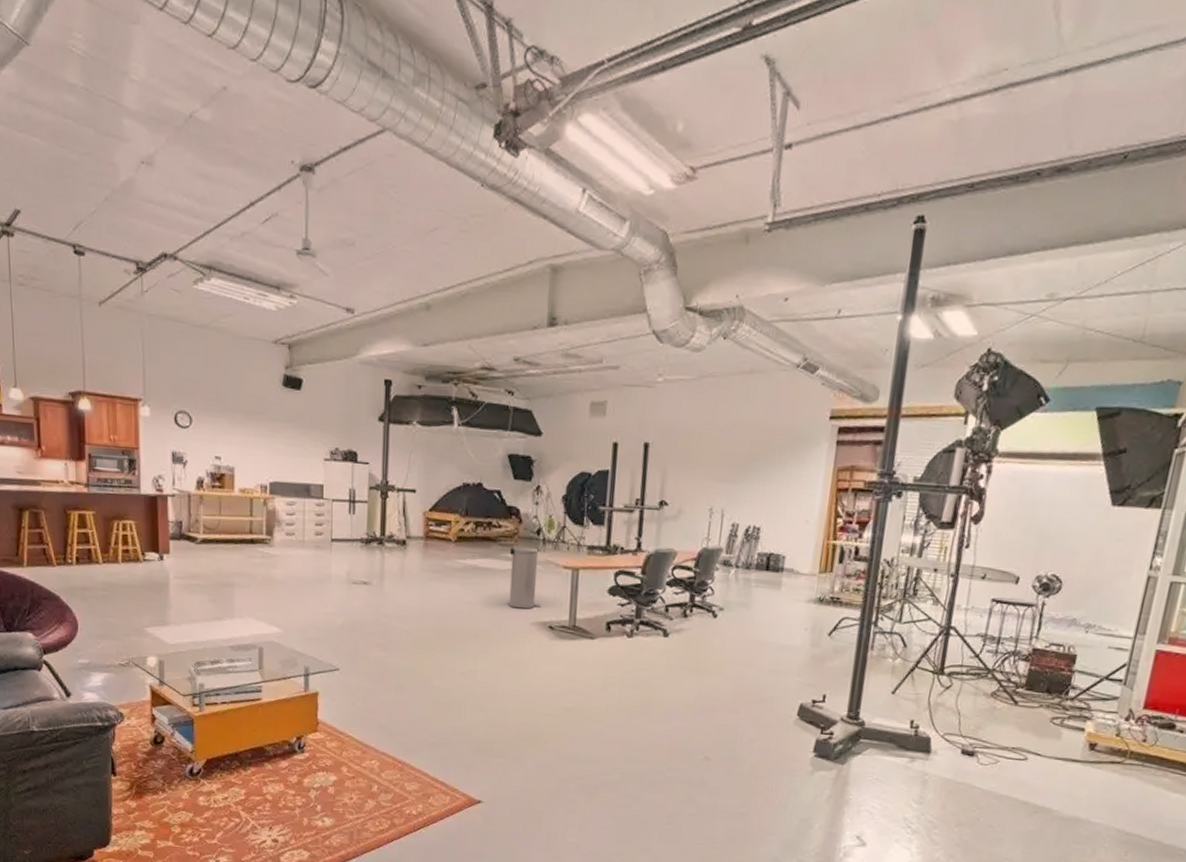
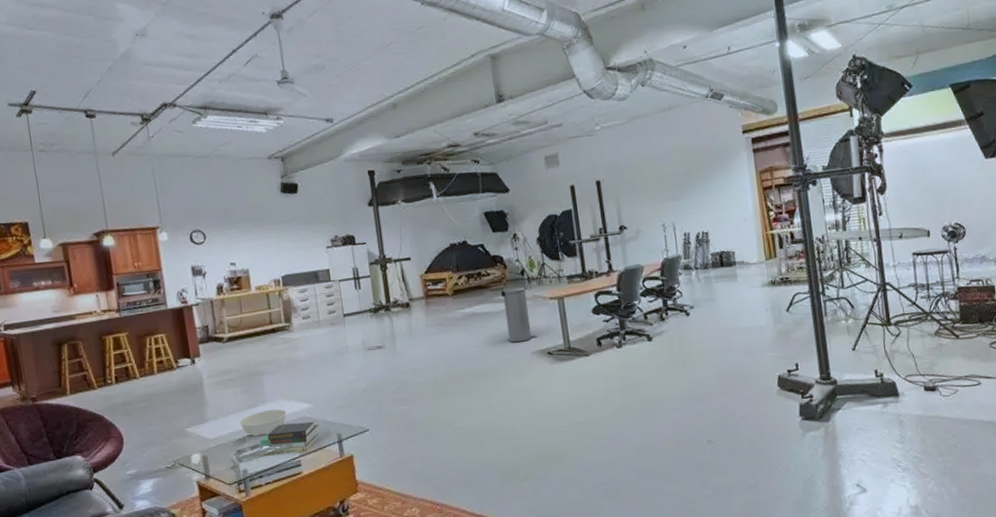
bowl: none [203,625,254,654] -> present [240,409,287,438]
books: none [219,644,287,679] -> present [259,421,320,457]

